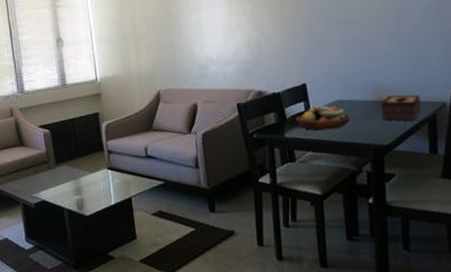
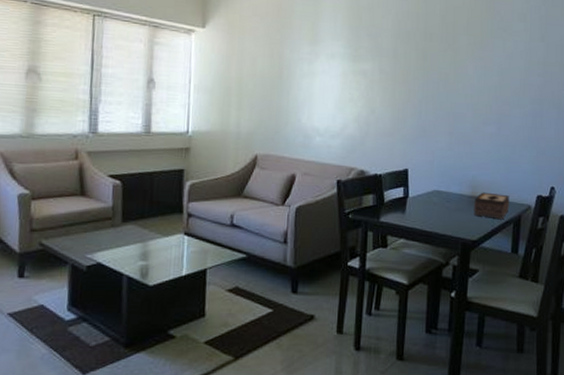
fruit bowl: present [295,105,351,131] -> none [393,193,445,219]

